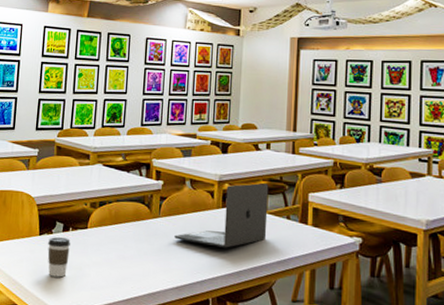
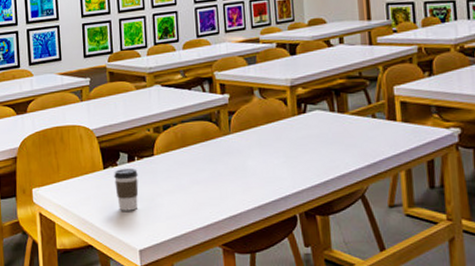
laptop: present [174,183,269,248] -> none [249,82,352,158]

